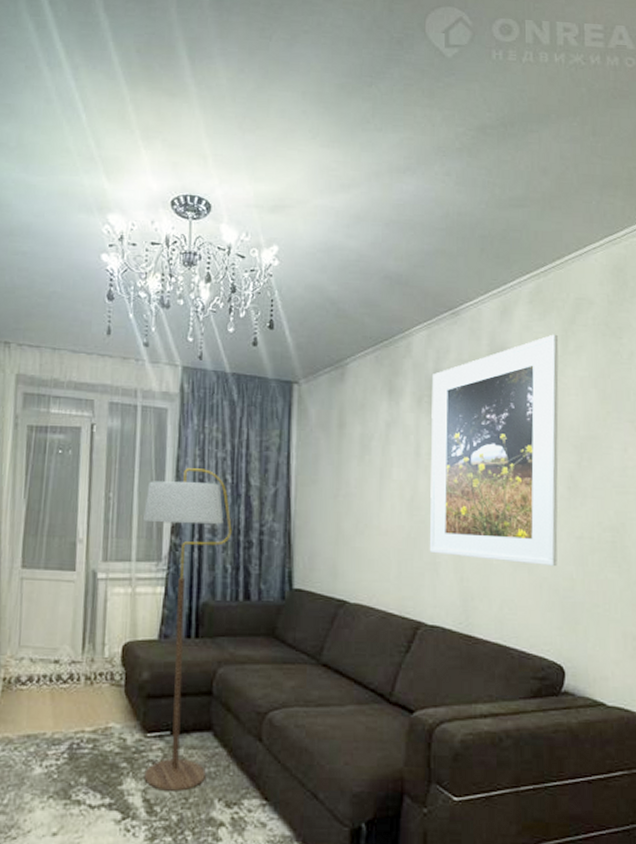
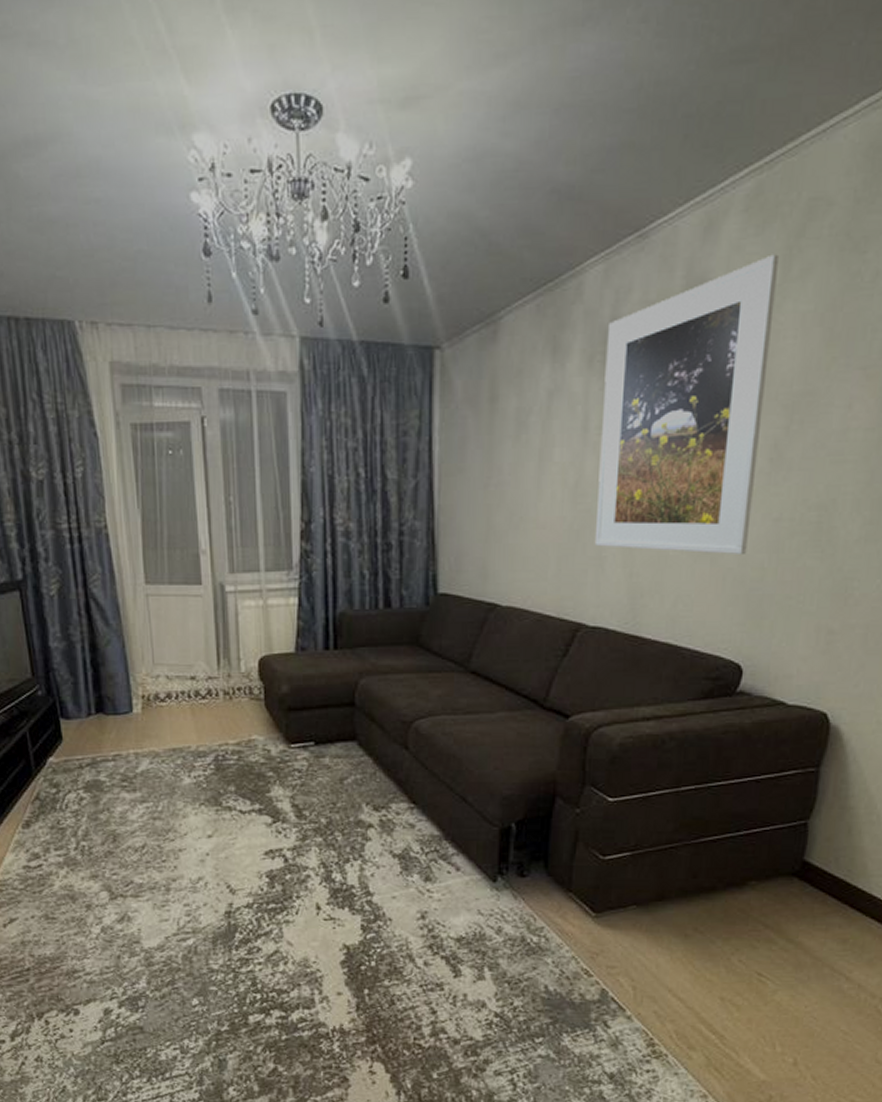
floor lamp: present [143,468,232,791] -> none [269,462,368,797]

